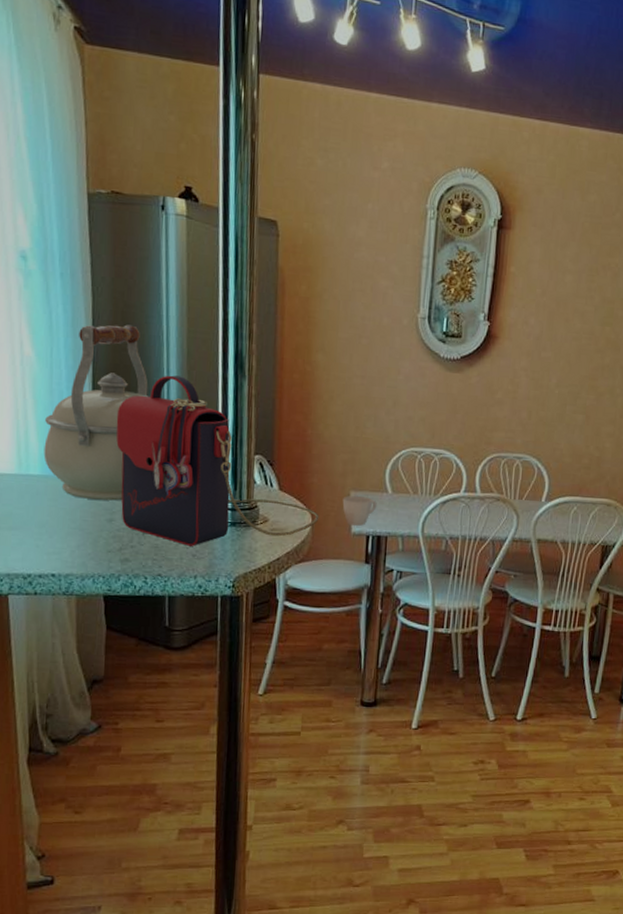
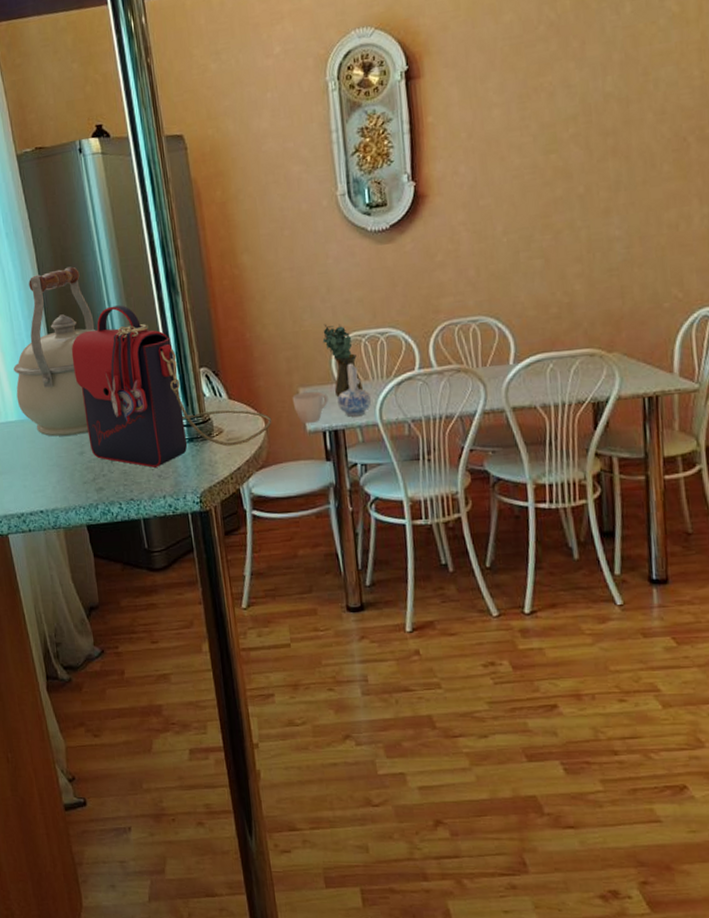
vase: none [381,435,412,507] -> present [322,324,364,399]
ceramic pitcher: none [385,476,417,526] -> present [337,363,372,417]

